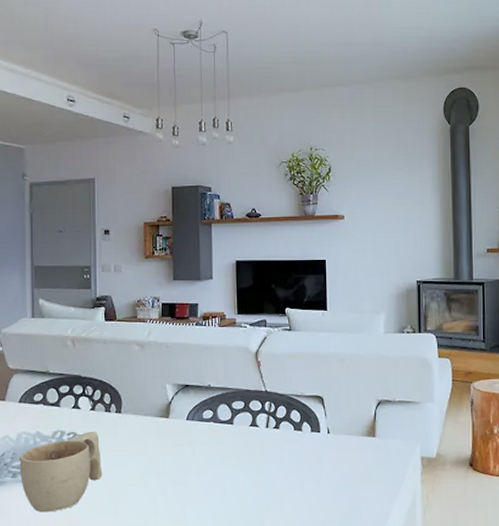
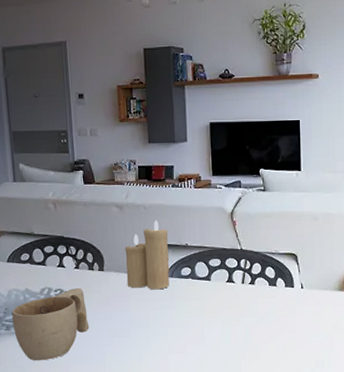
candle: none [144,359,191,434] -> present [125,220,170,290]

